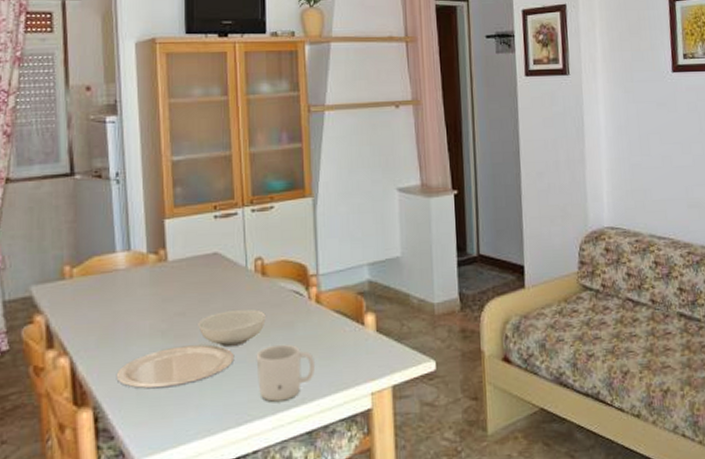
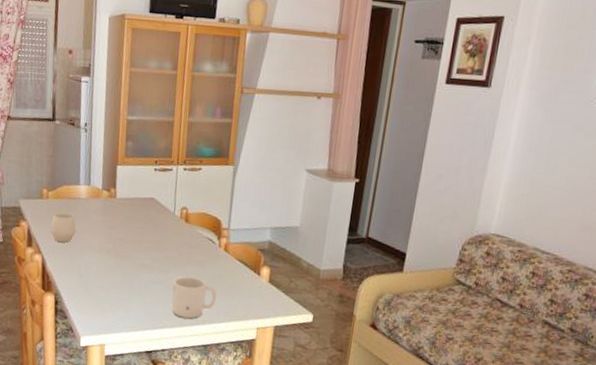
cup: none [79,291,117,334] -> present [50,212,77,243]
plate: present [116,344,235,389] -> none [72,262,157,292]
bowl: present [198,309,266,347] -> none [133,243,184,272]

